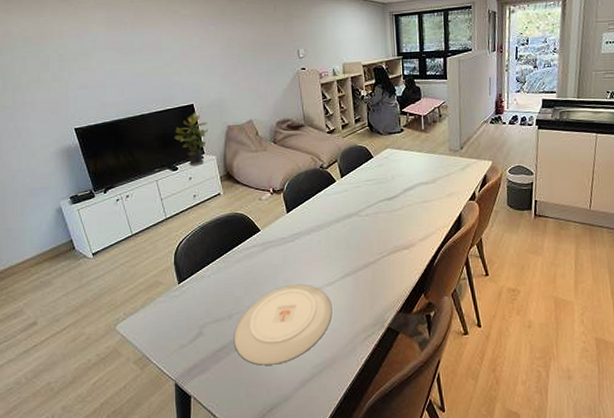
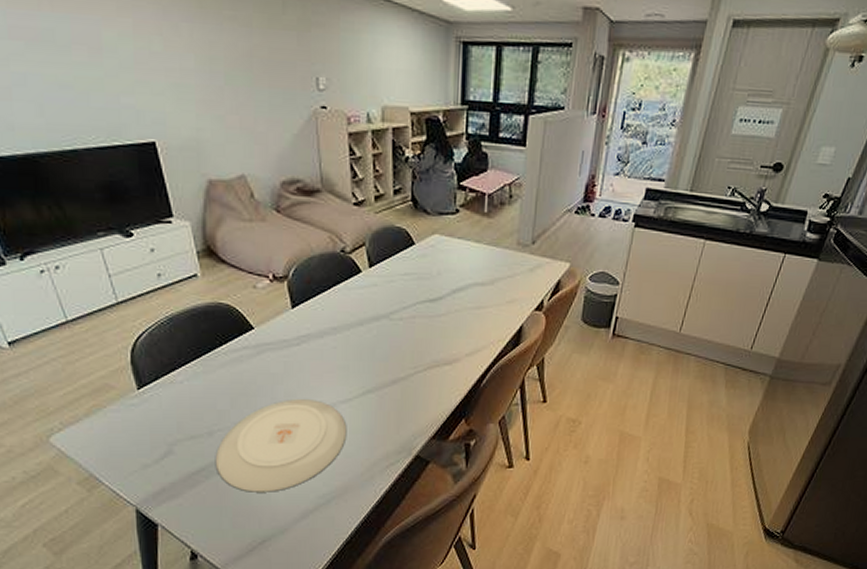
potted plant: present [174,112,209,166] -> none [126,154,179,233]

